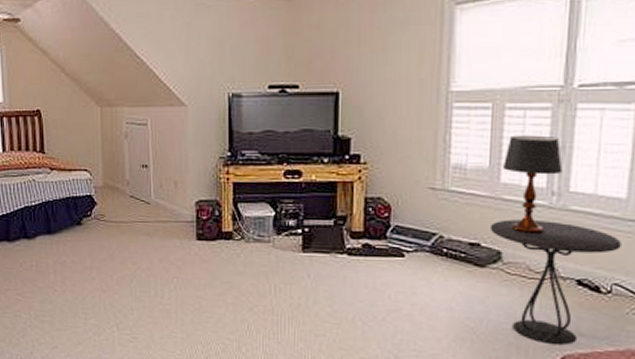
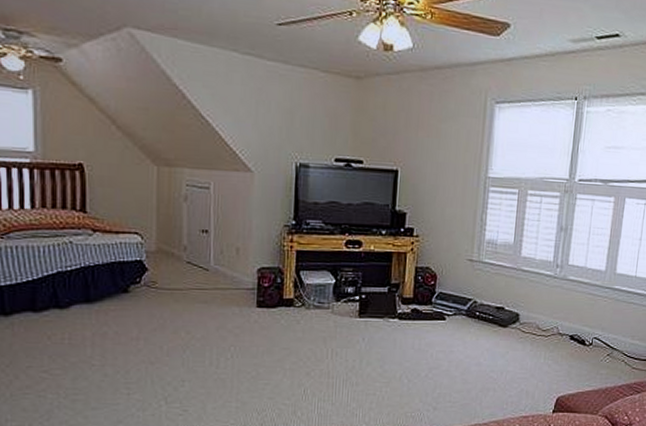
side table: present [489,219,621,346] -> none [511,287,600,389]
table lamp: present [502,135,563,235] -> none [523,217,565,300]

